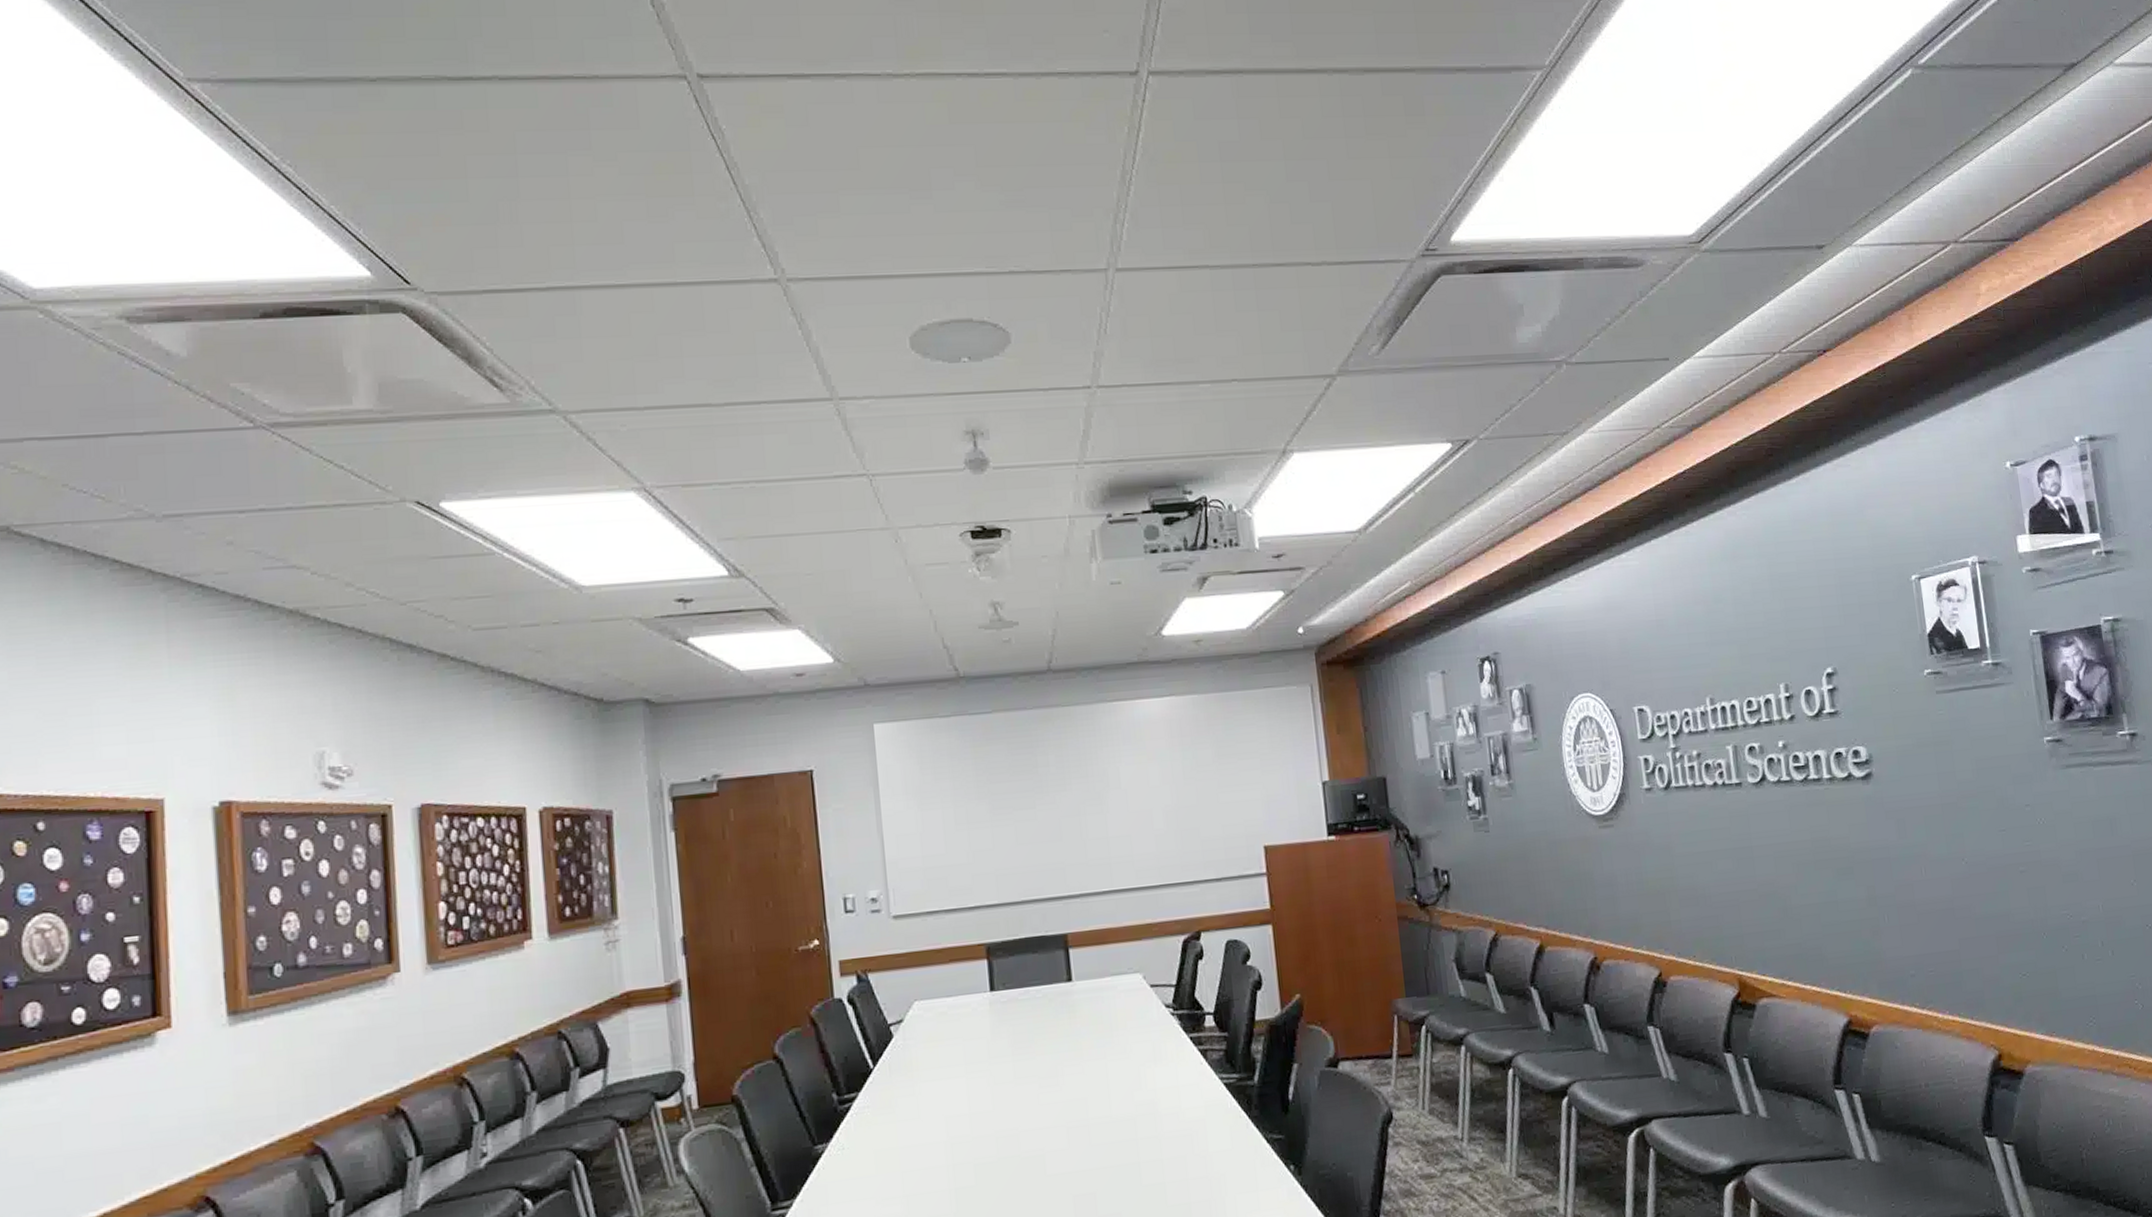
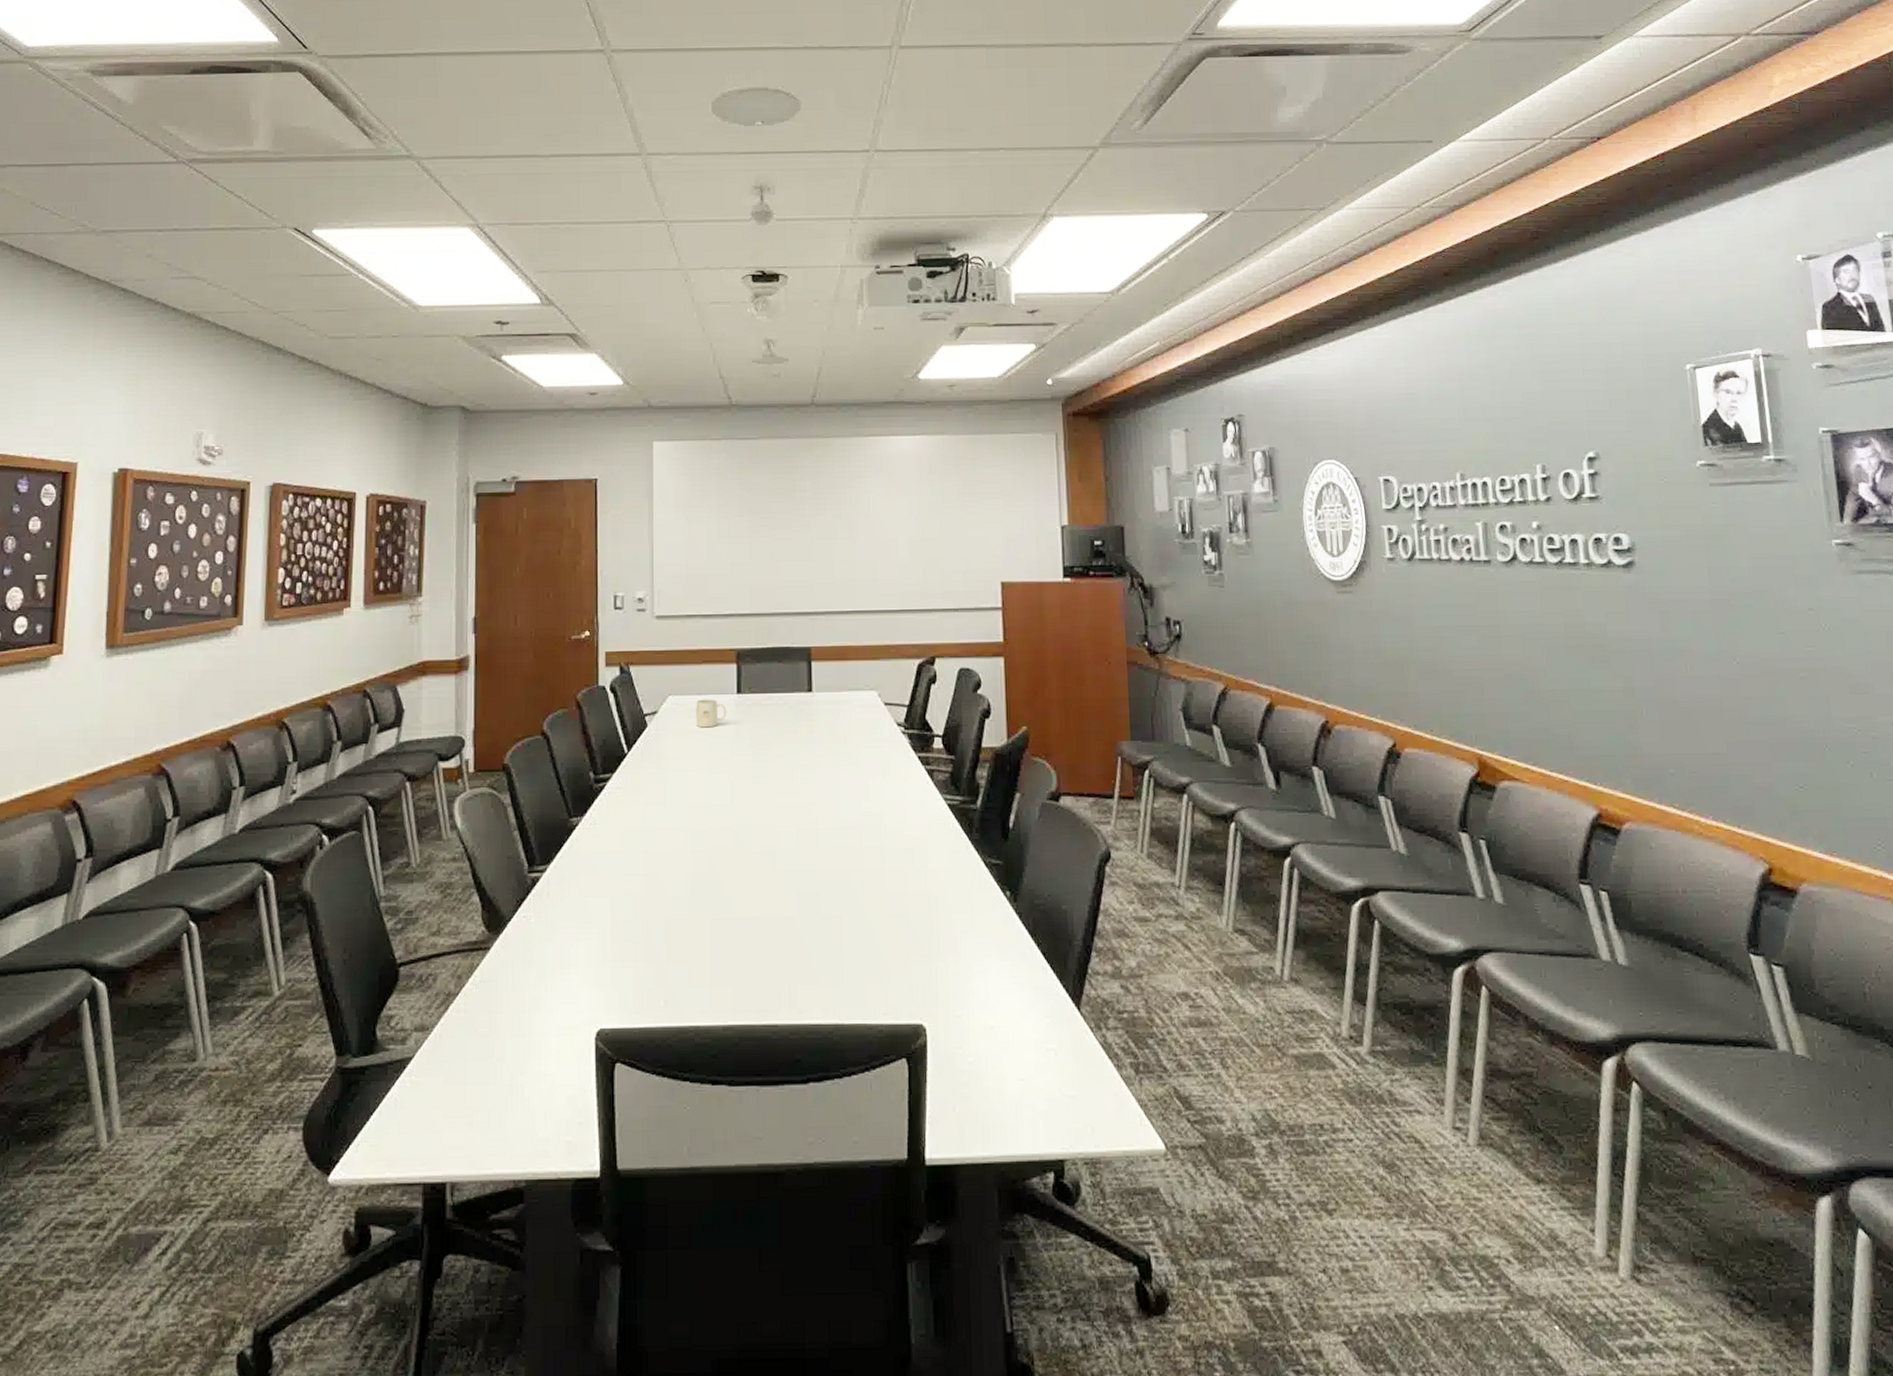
mug: none [945,1000,981,1032] -> present [696,699,727,728]

